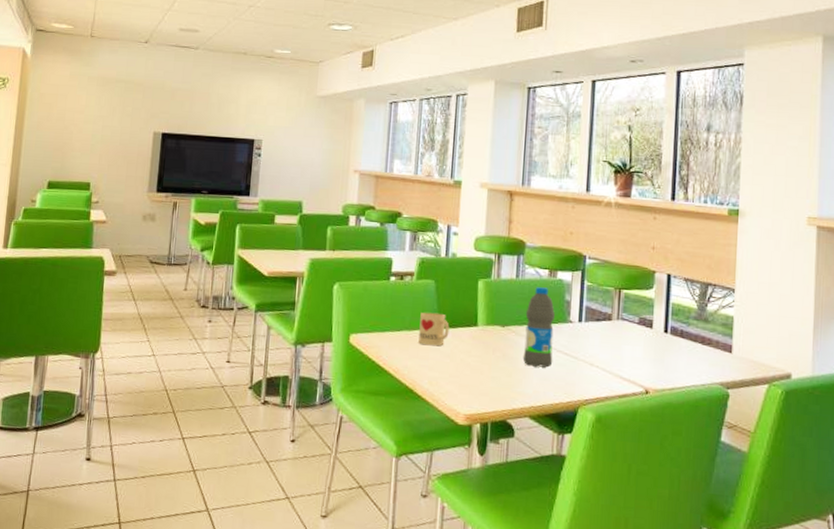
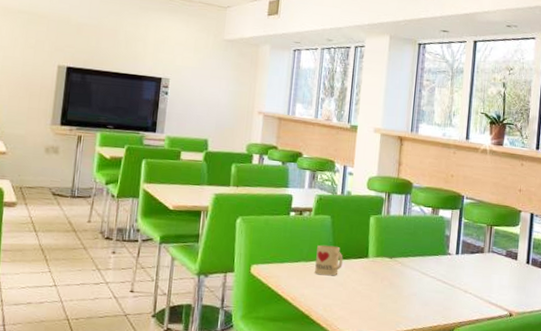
water bottle: present [522,287,555,368] -> none [407,223,436,295]

